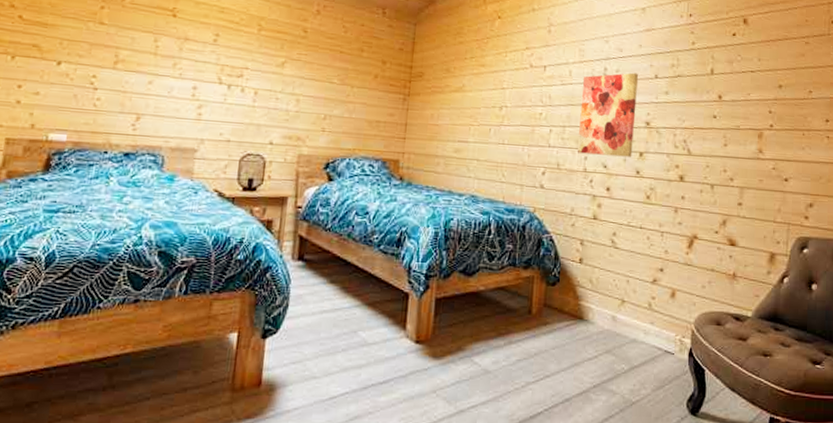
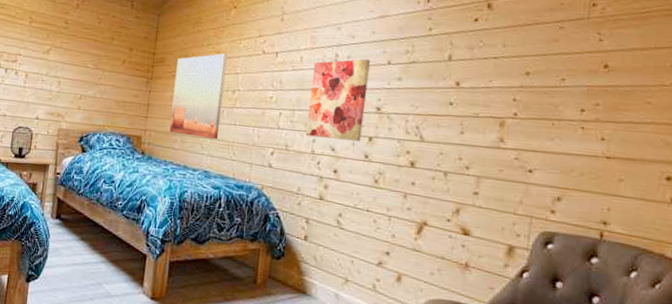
wall art: none [431,67,493,161] -> present [169,53,228,140]

